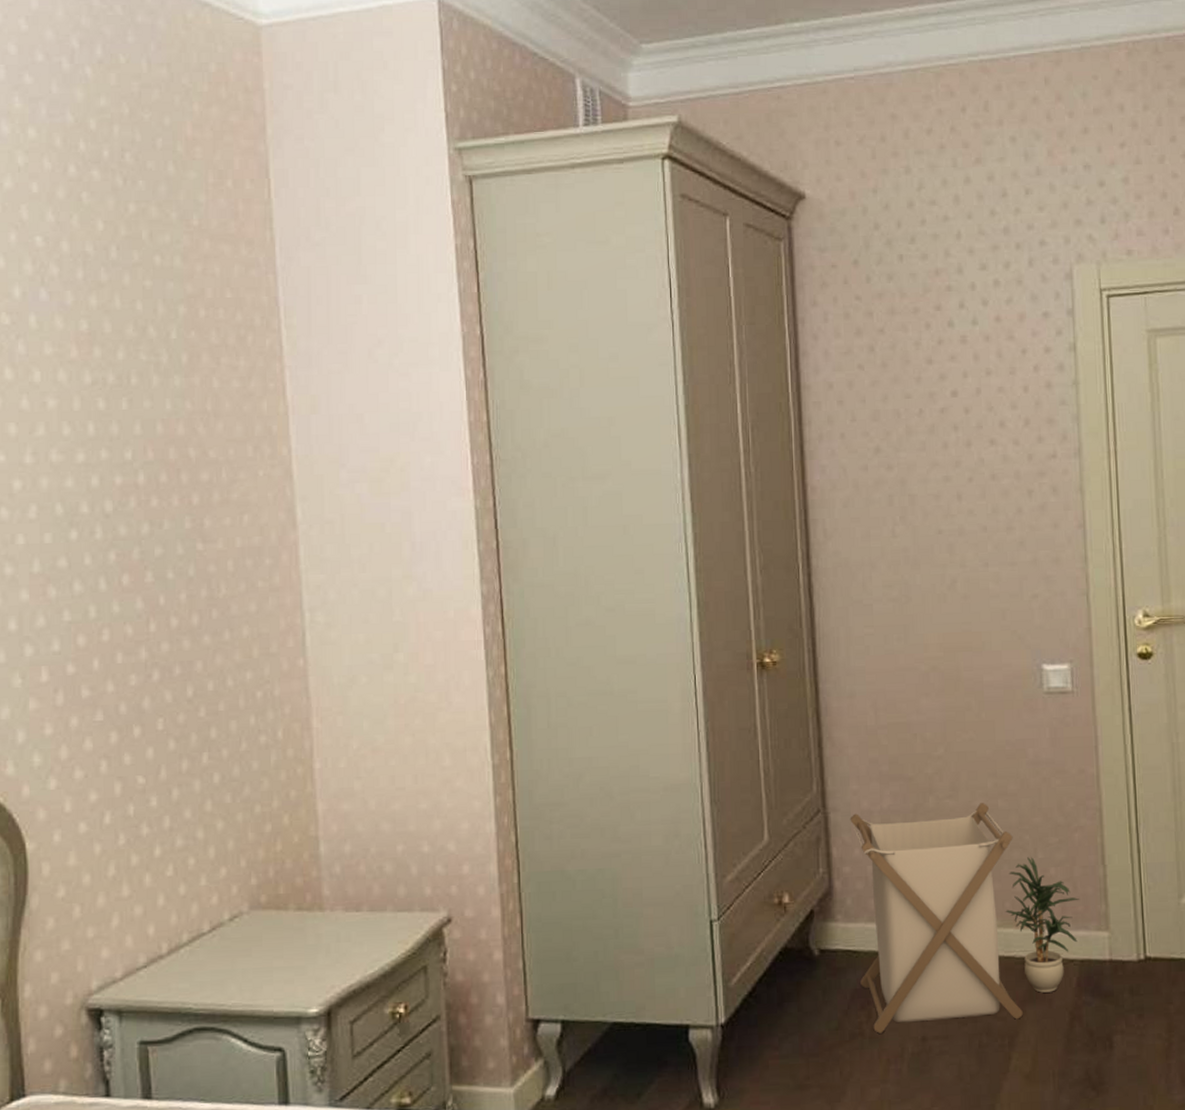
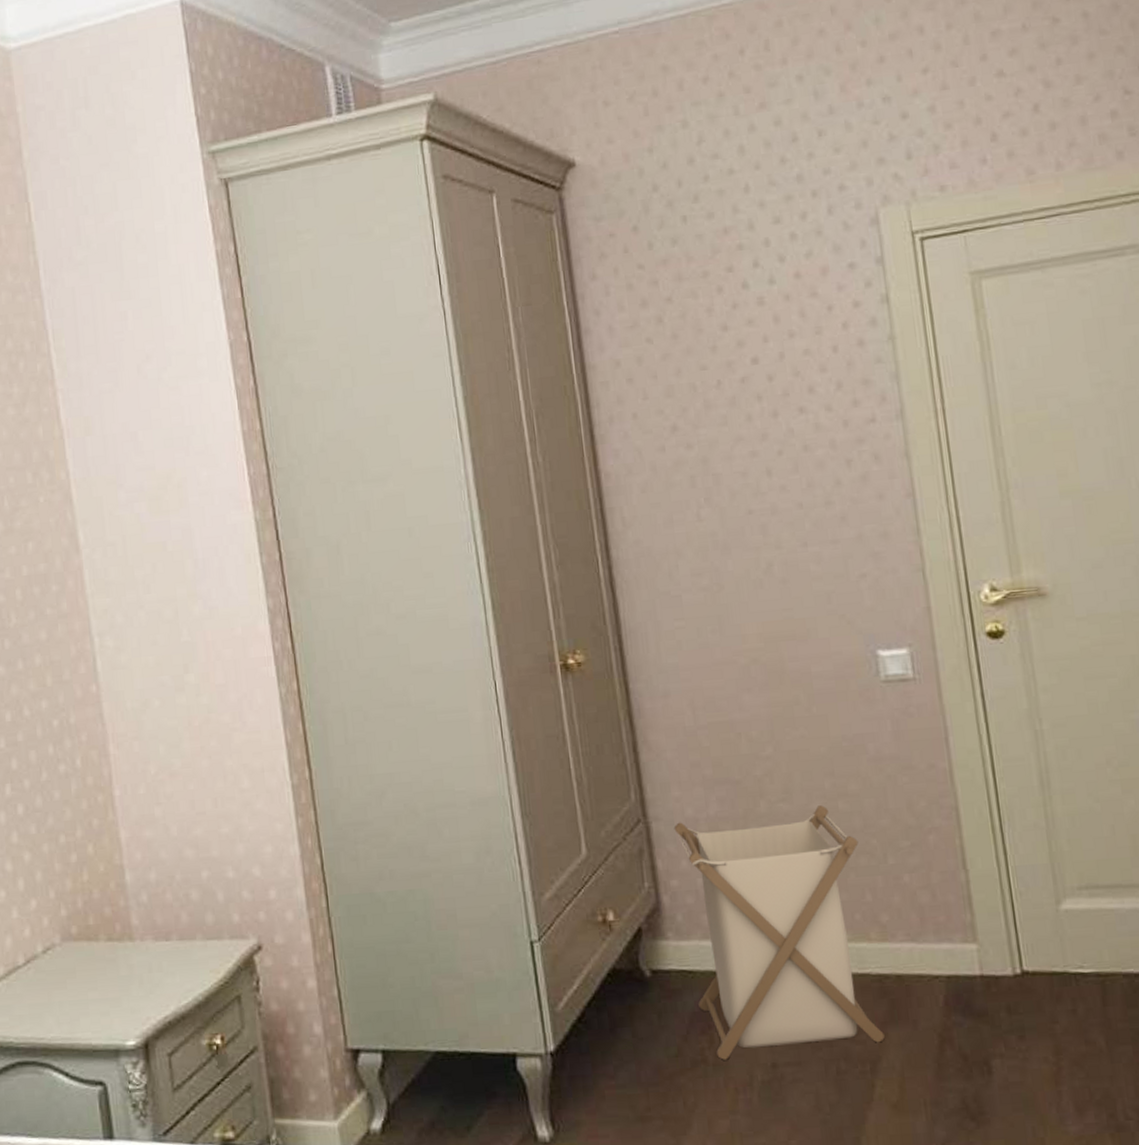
potted plant: present [1005,857,1079,993] -> none [855,863,941,1013]

